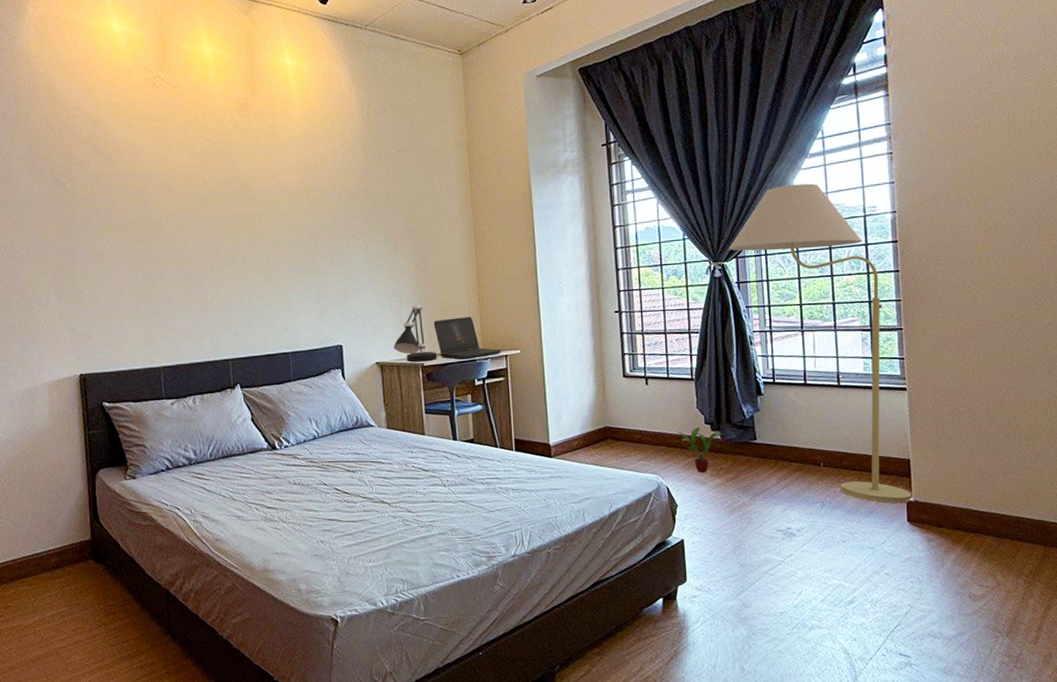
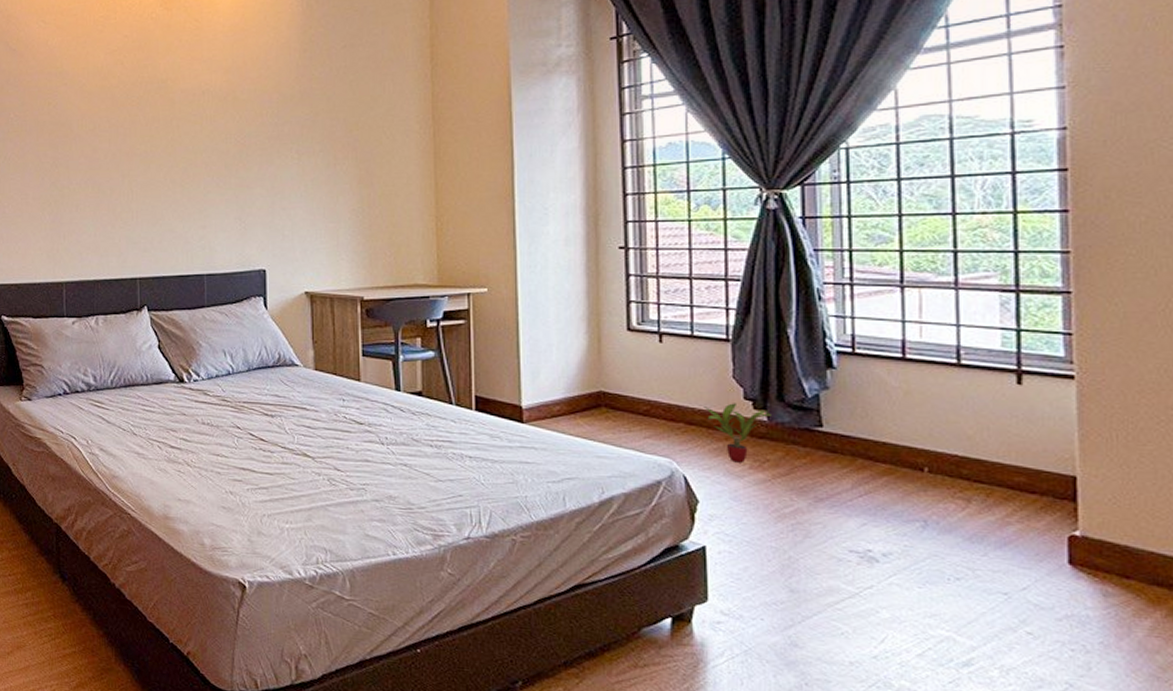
desk lamp: present [394,305,438,362] -> none [327,227,381,295]
laptop computer: present [433,317,502,360] -> none [377,245,463,295]
floor lamp: present [729,183,912,504] -> none [791,88,1078,538]

